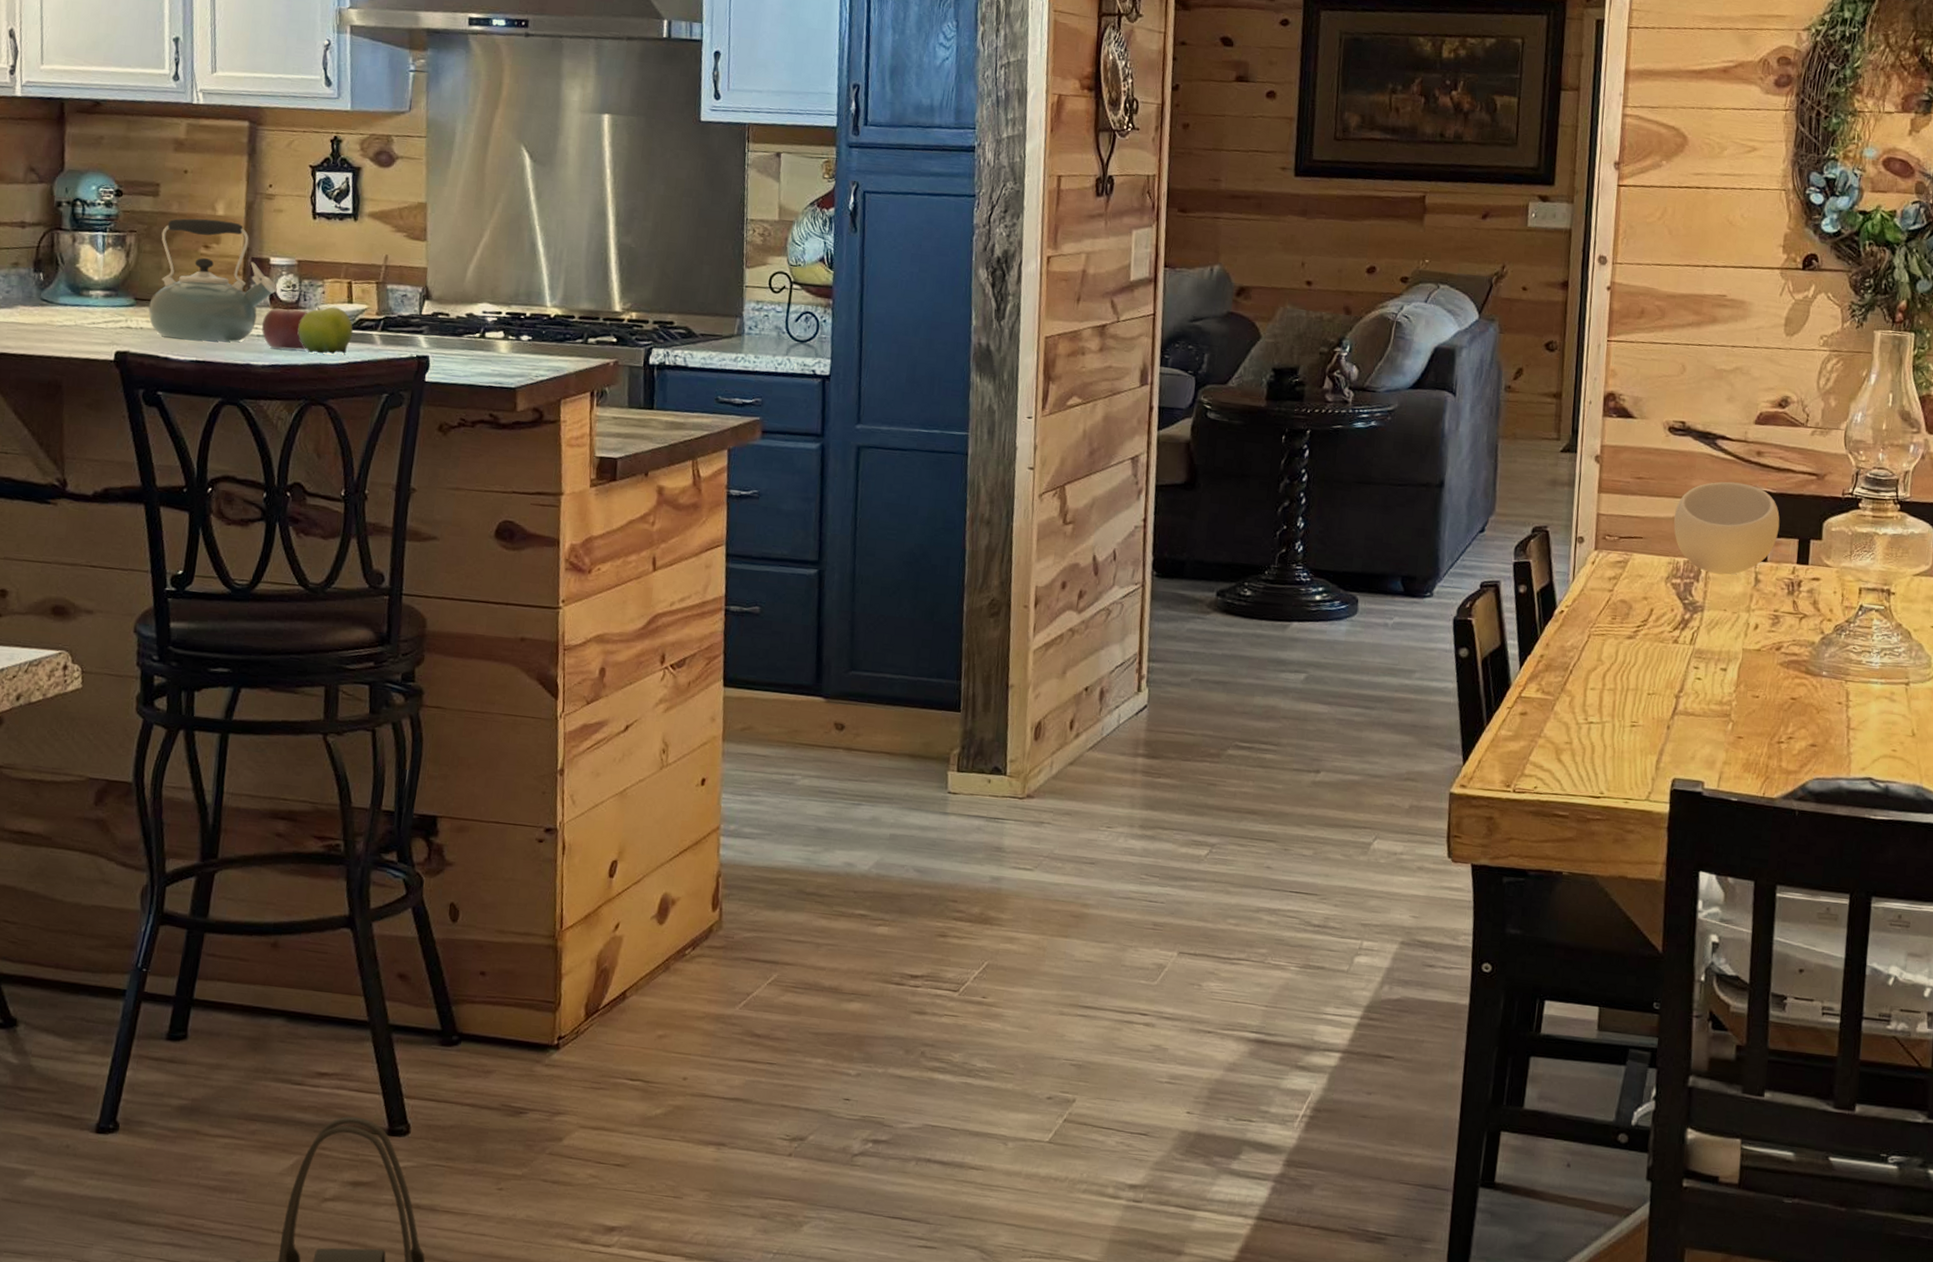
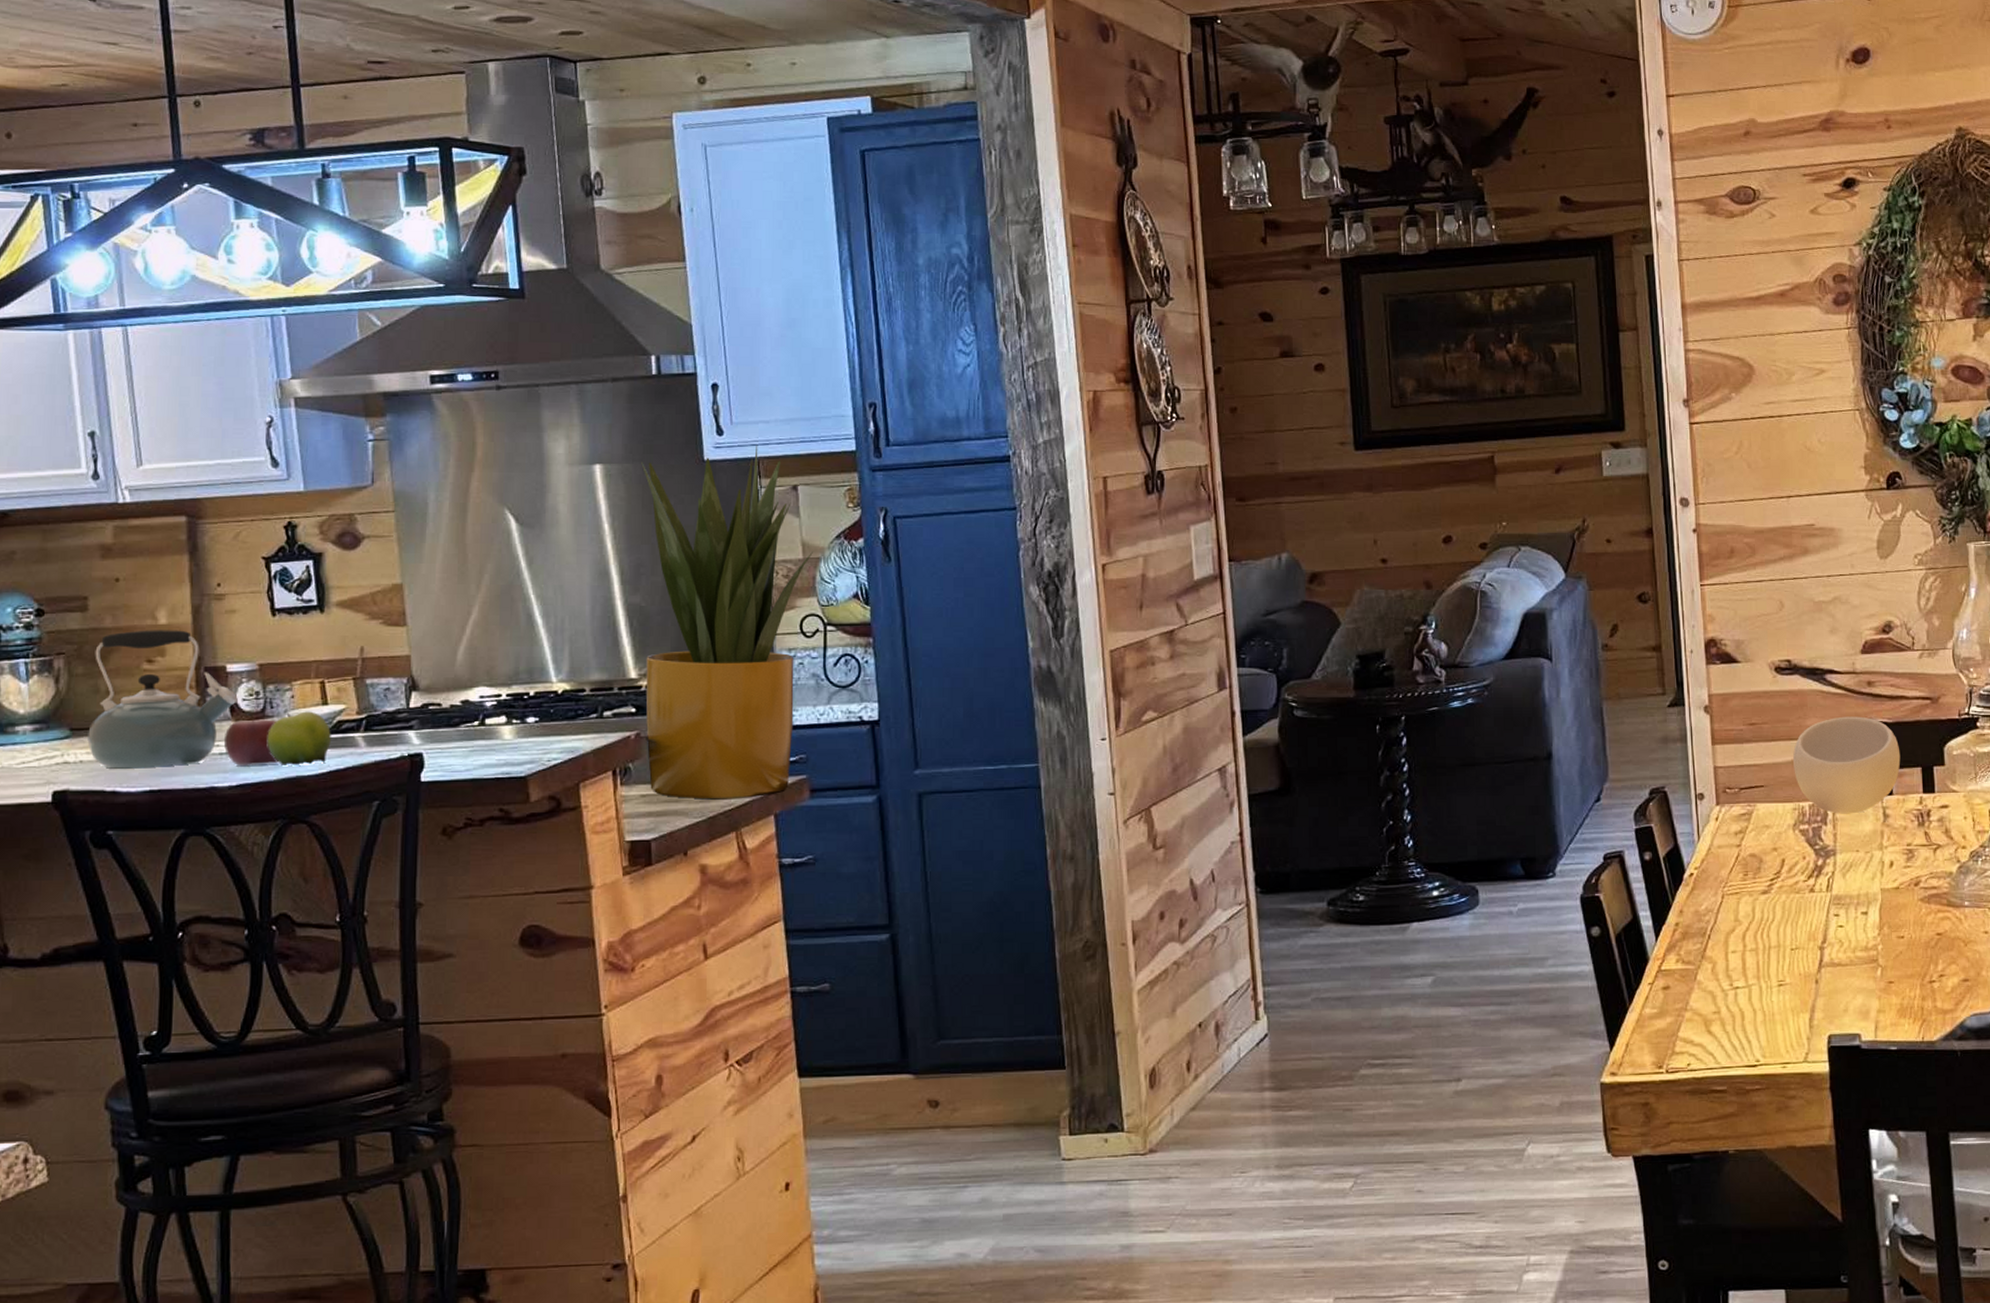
planter: none [622,111,789,432] -> present [641,444,814,798]

